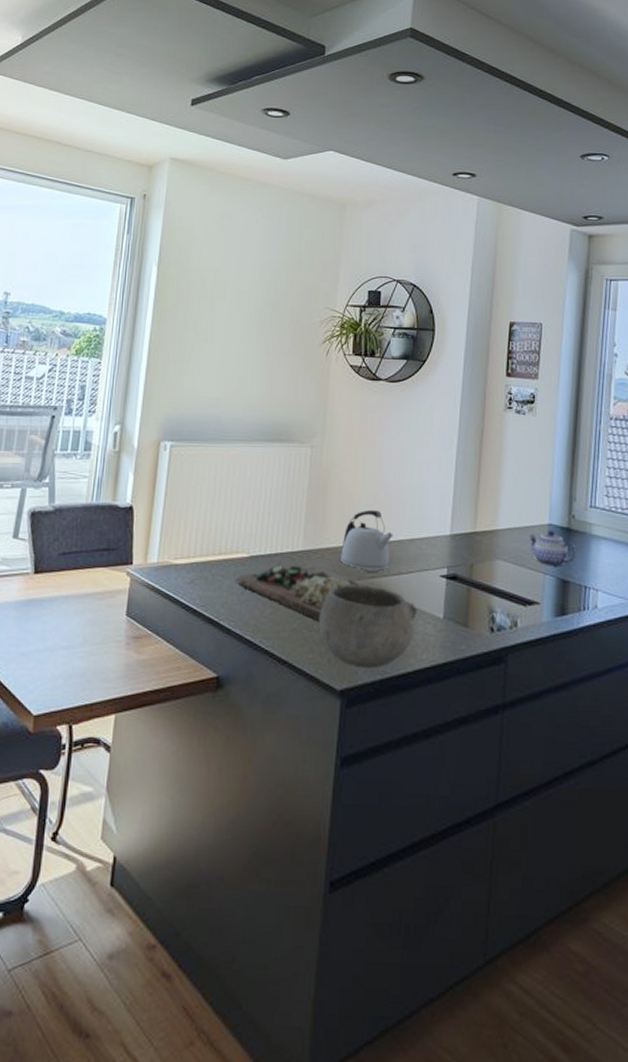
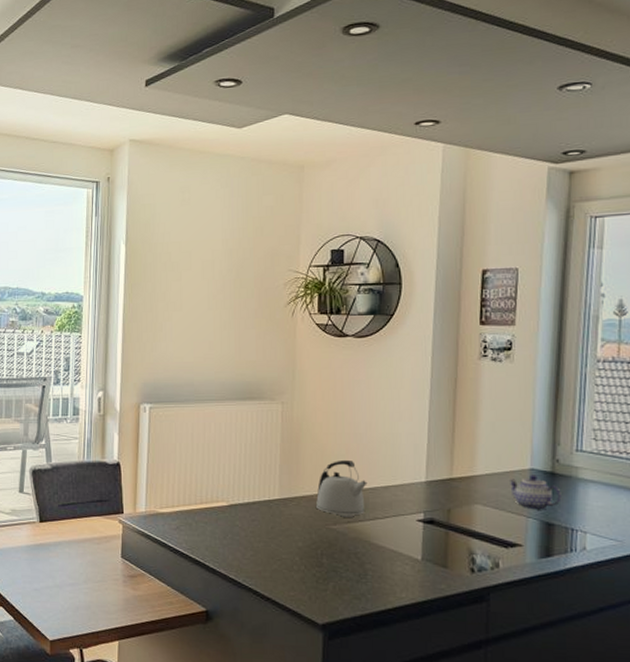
cutting board: present [236,562,417,621] -> none [218,510,394,563]
bowl: present [319,584,415,669] -> none [298,529,393,605]

